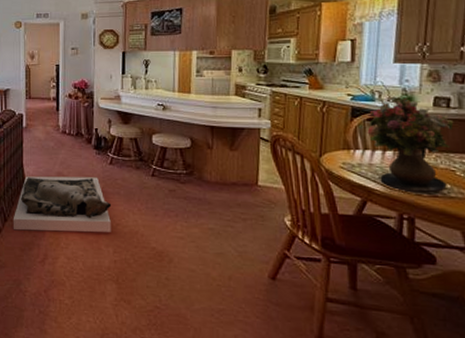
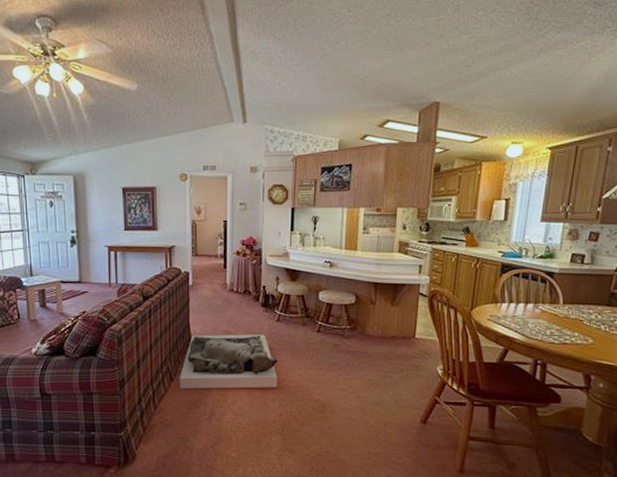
bouquet: present [367,94,454,193] -> none [513,251,586,341]

